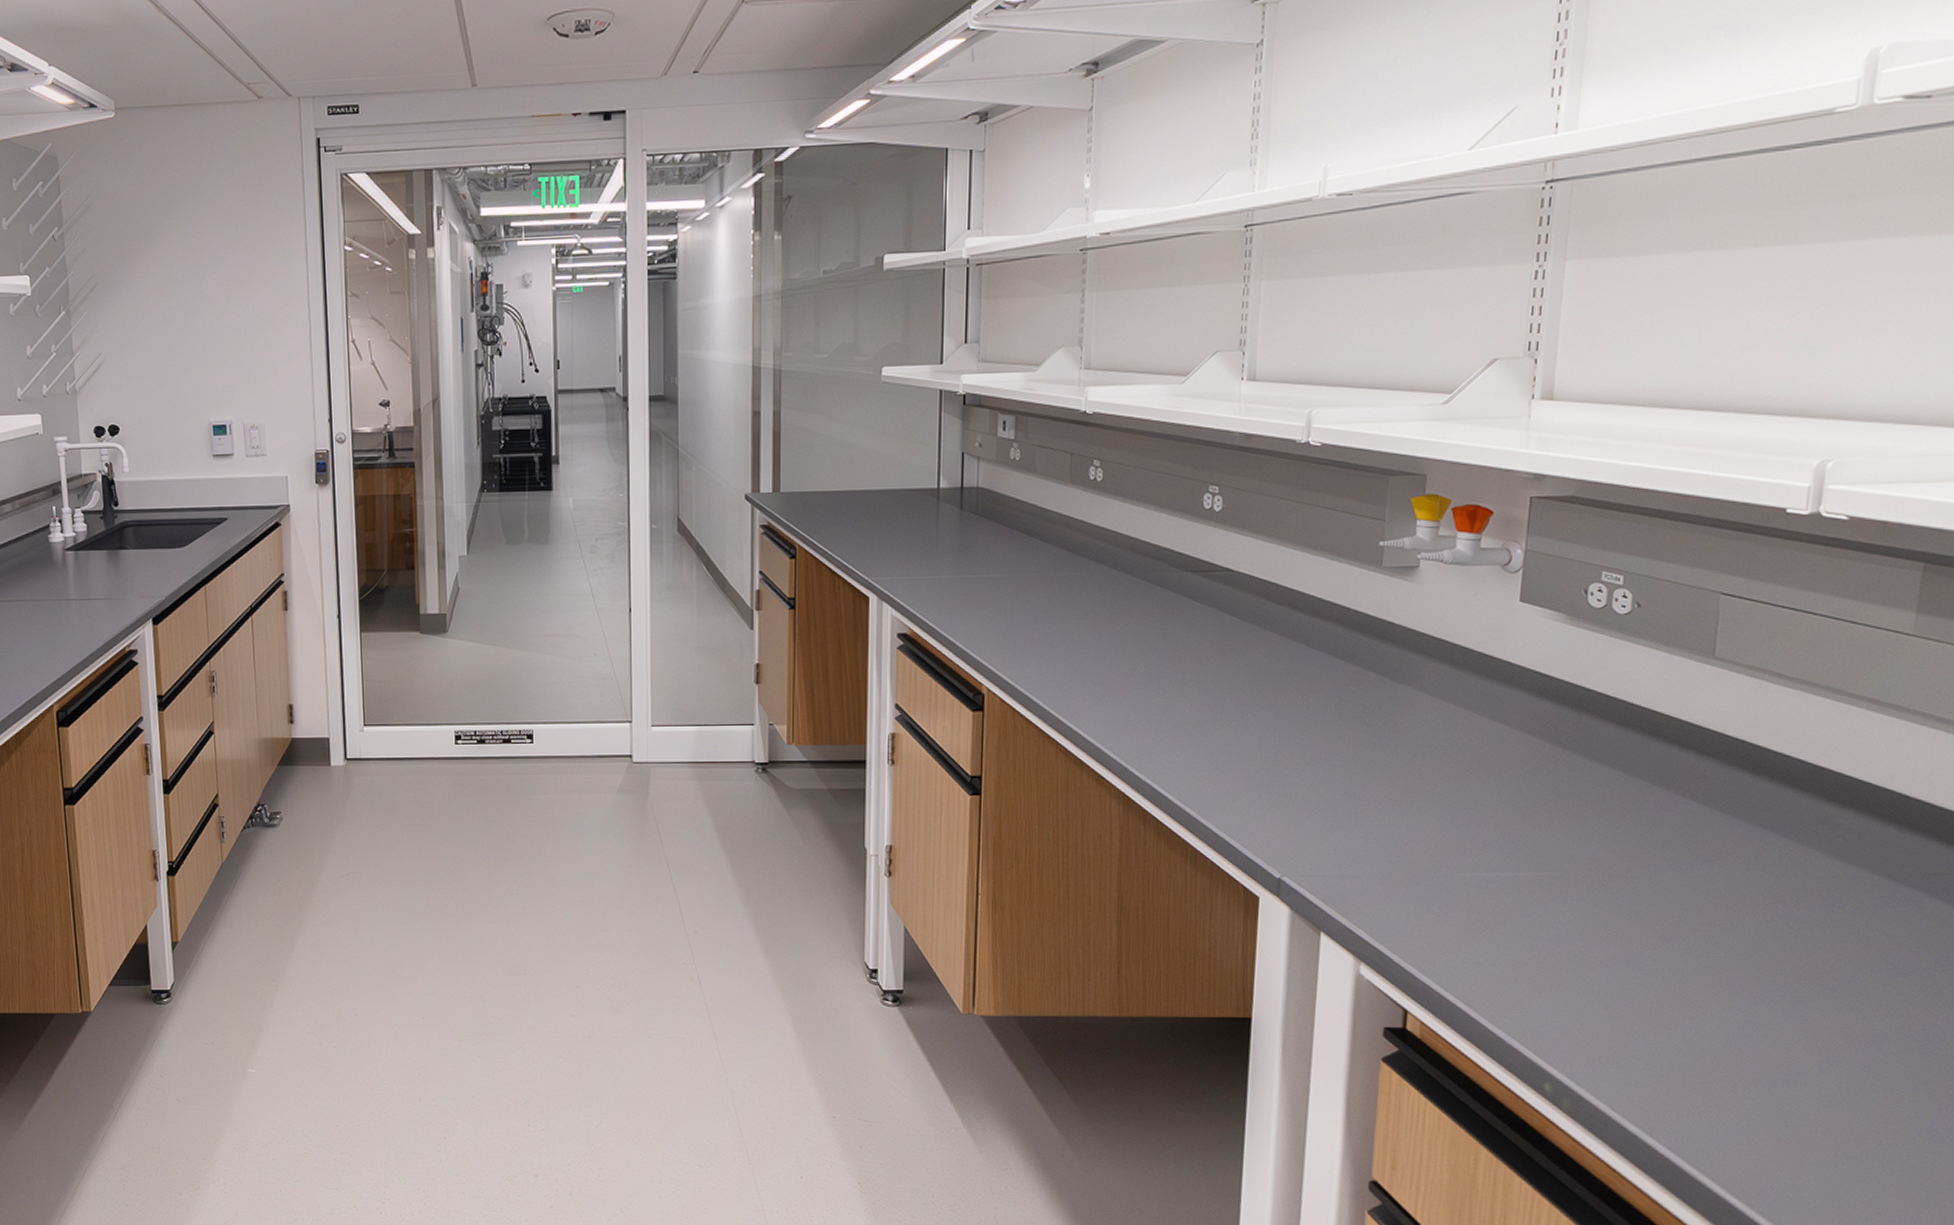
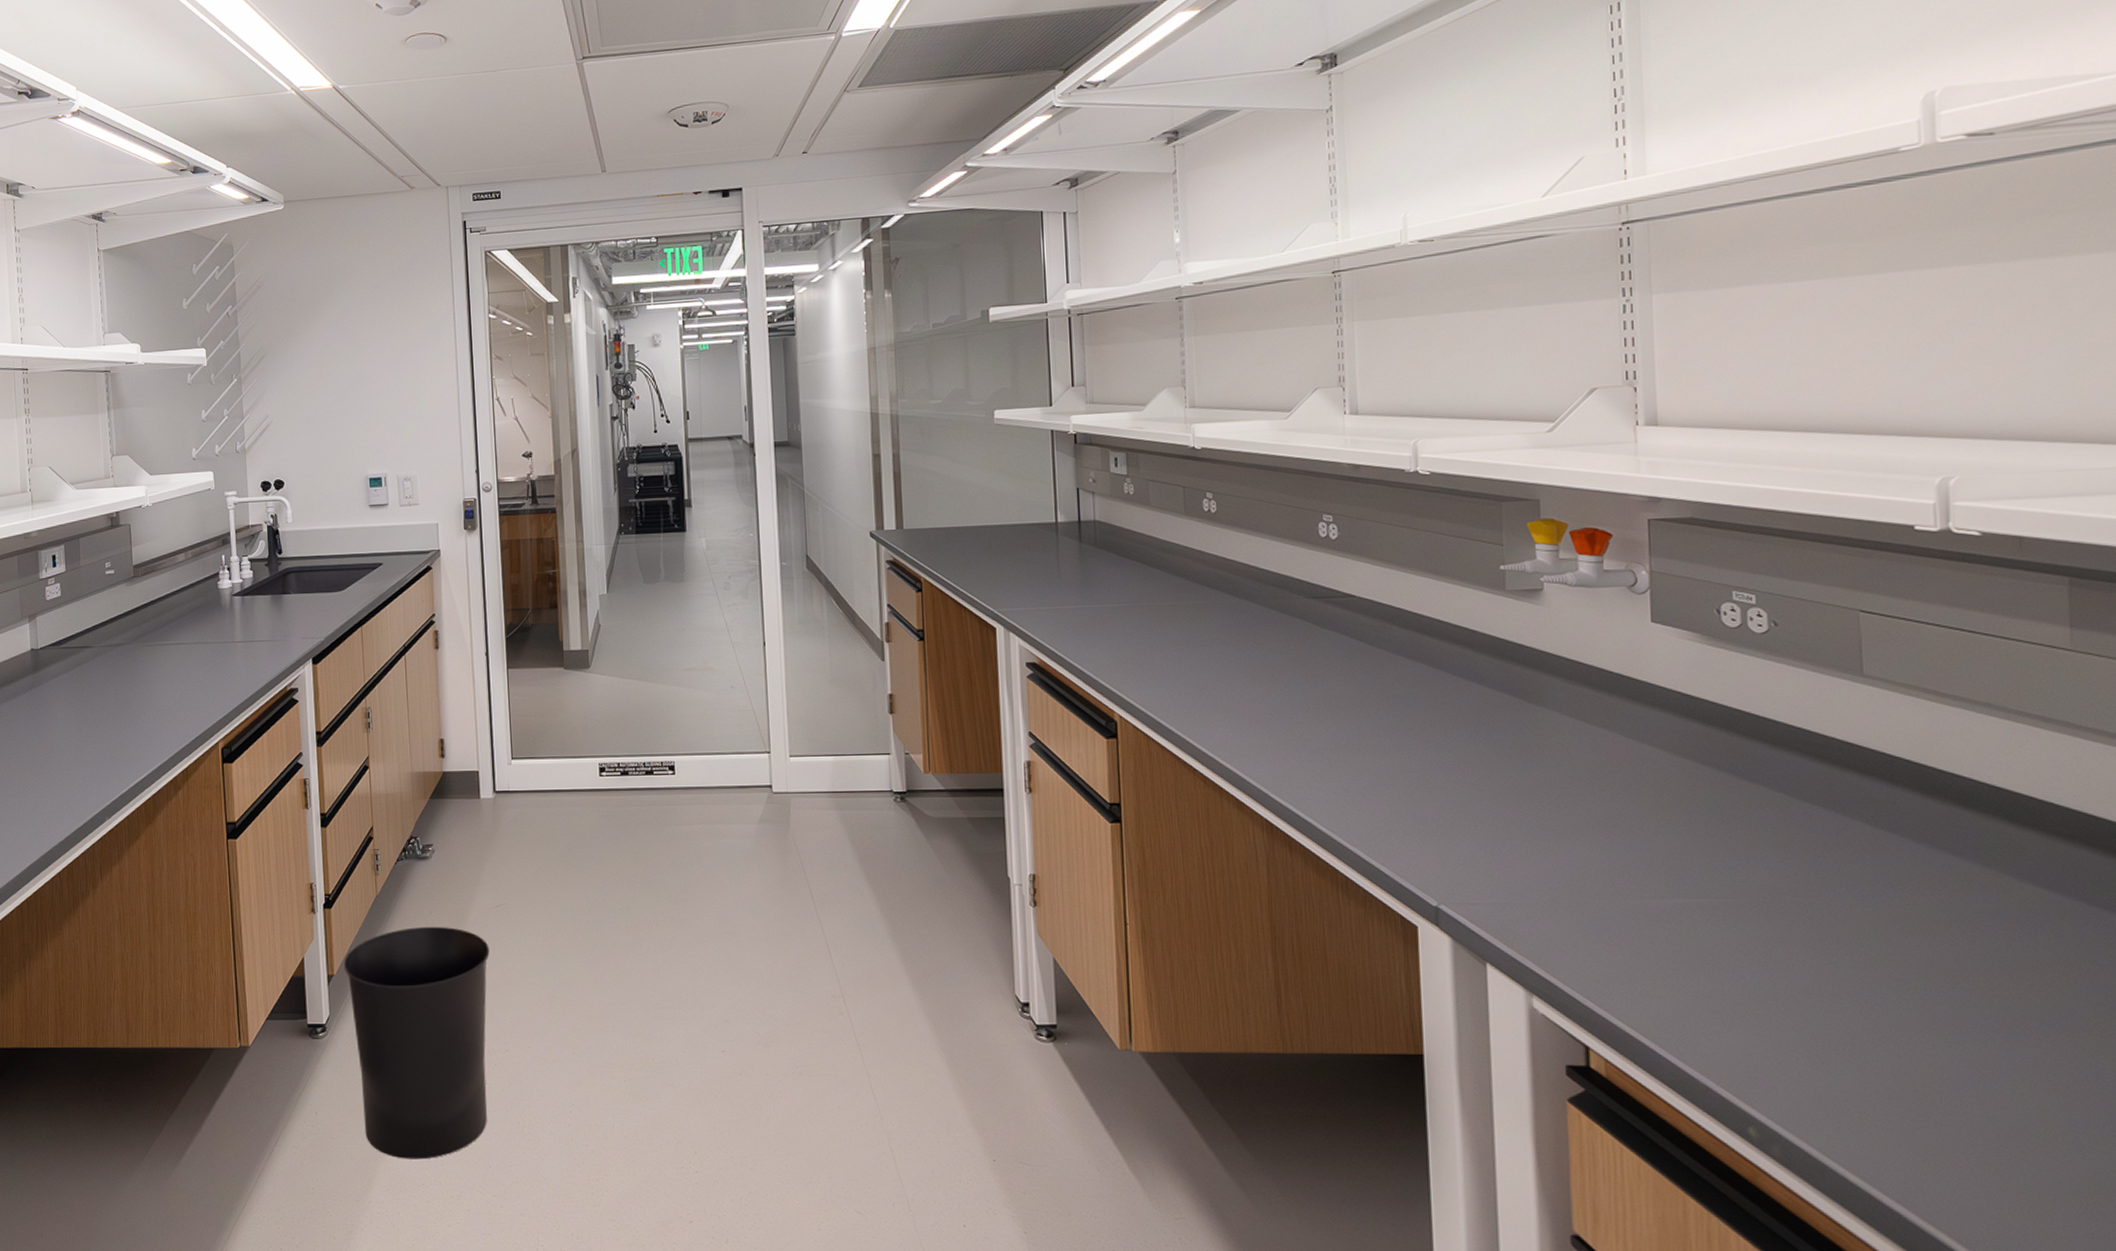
waste bin: none [188,894,339,1120] -> present [343,926,490,1160]

